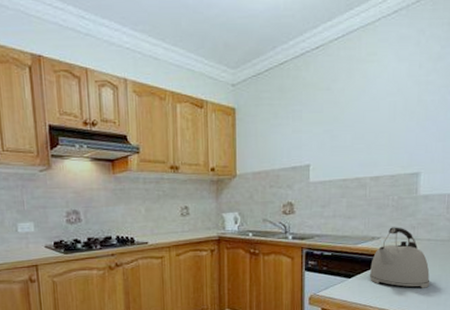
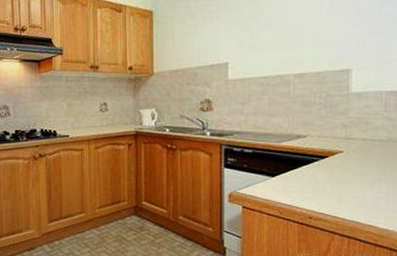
kettle: present [369,227,430,288] -> none [295,125,367,191]

